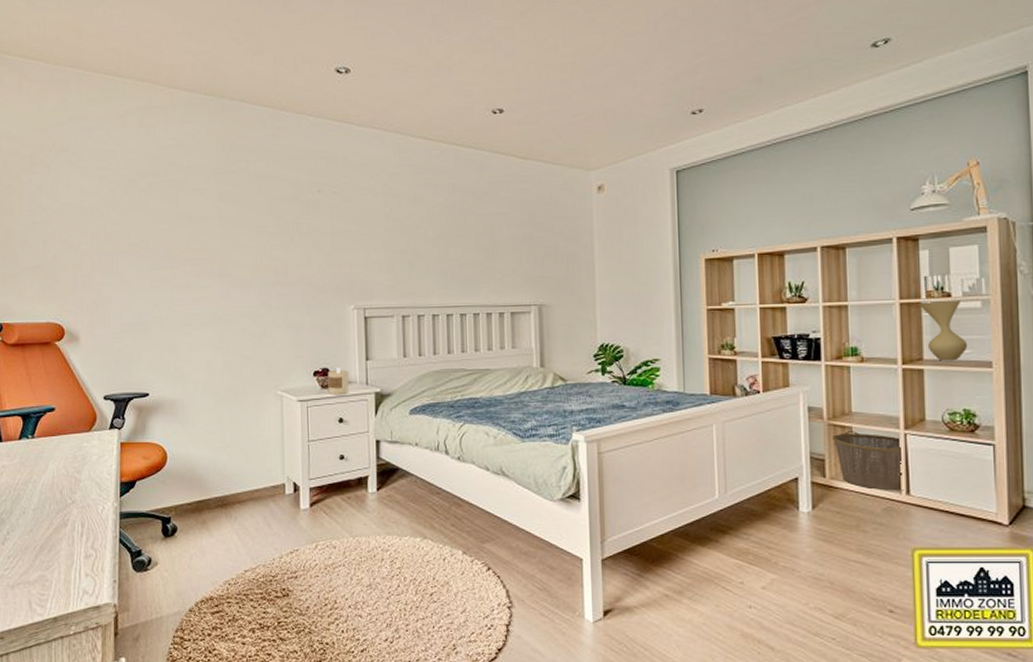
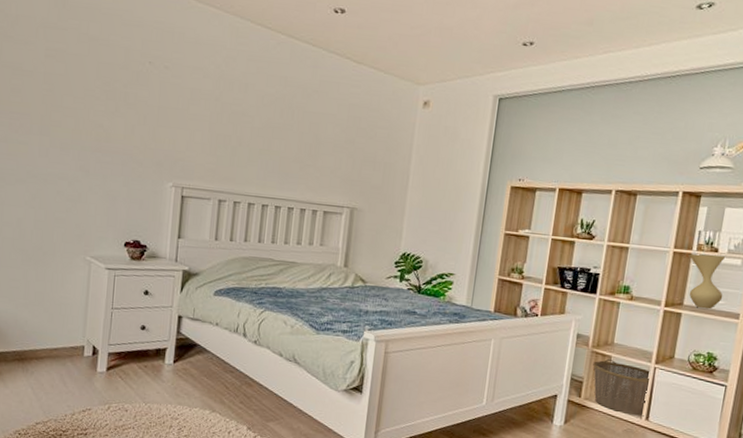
candle: present [328,368,350,394] -> none [137,242,160,268]

